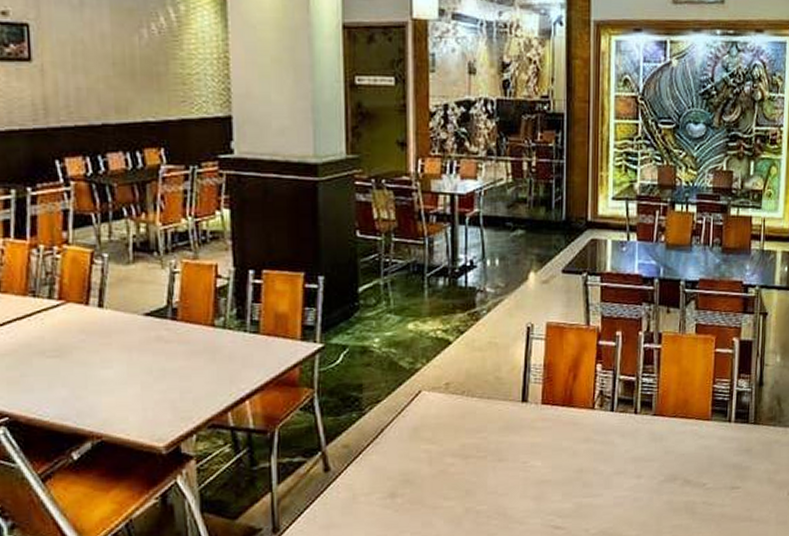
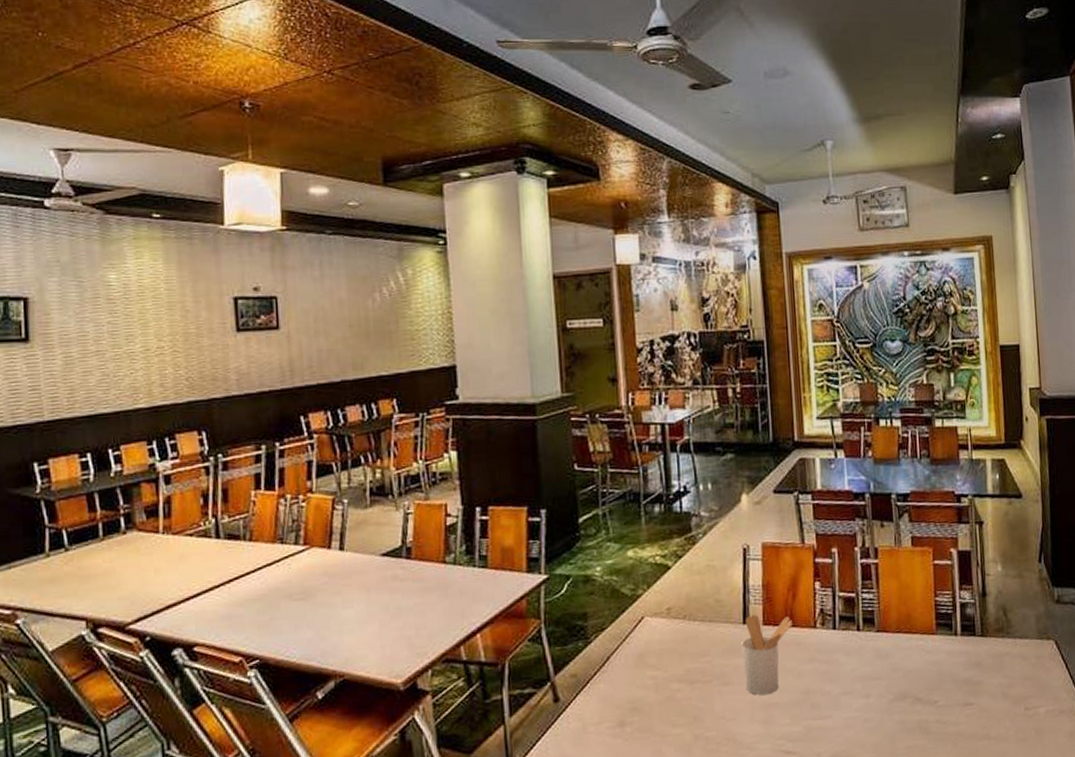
utensil holder: none [518,393,571,473] -> present [741,614,792,696]

